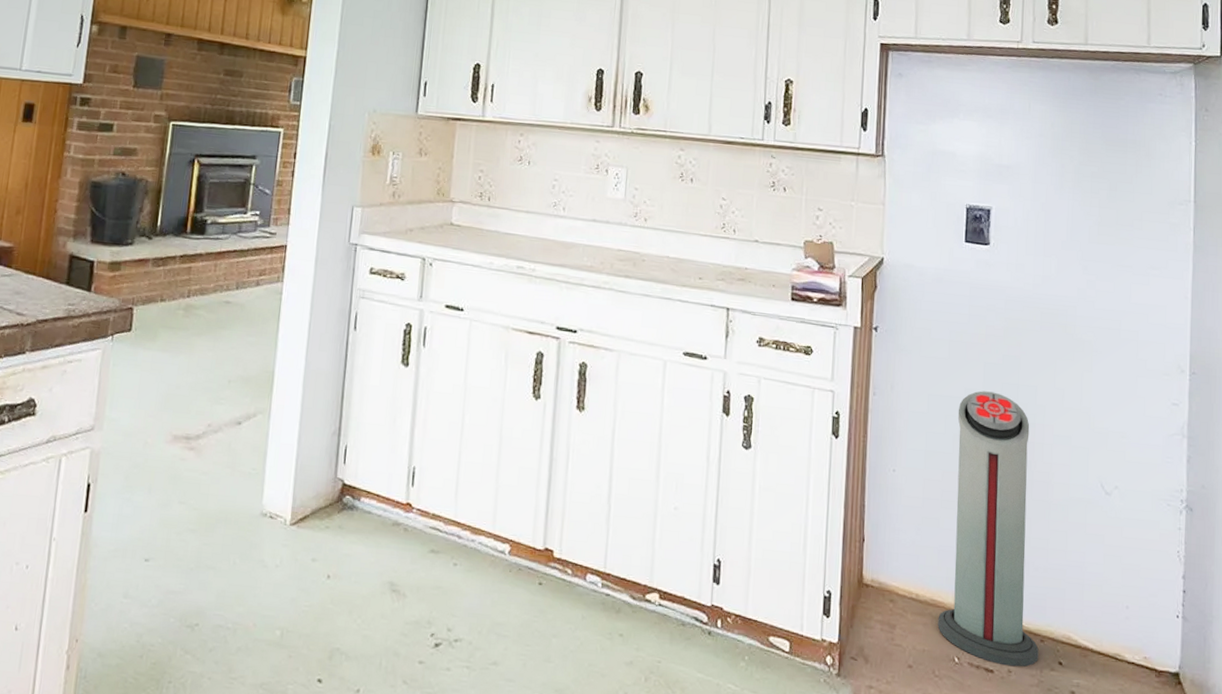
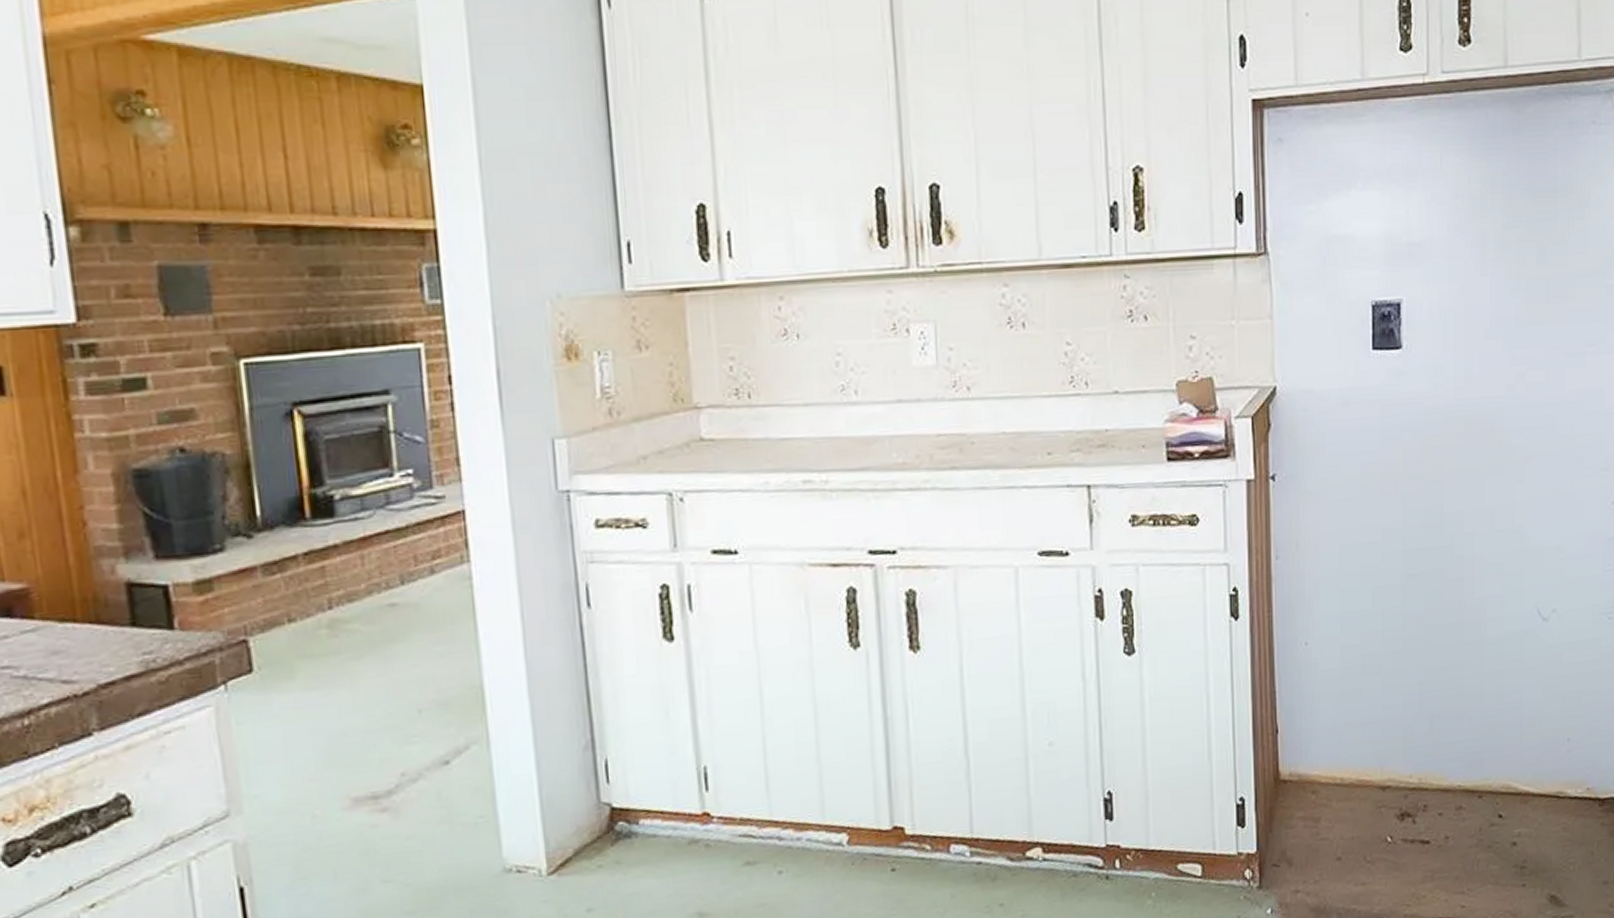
air purifier: present [938,391,1039,667] -> none [1366,528,1477,834]

